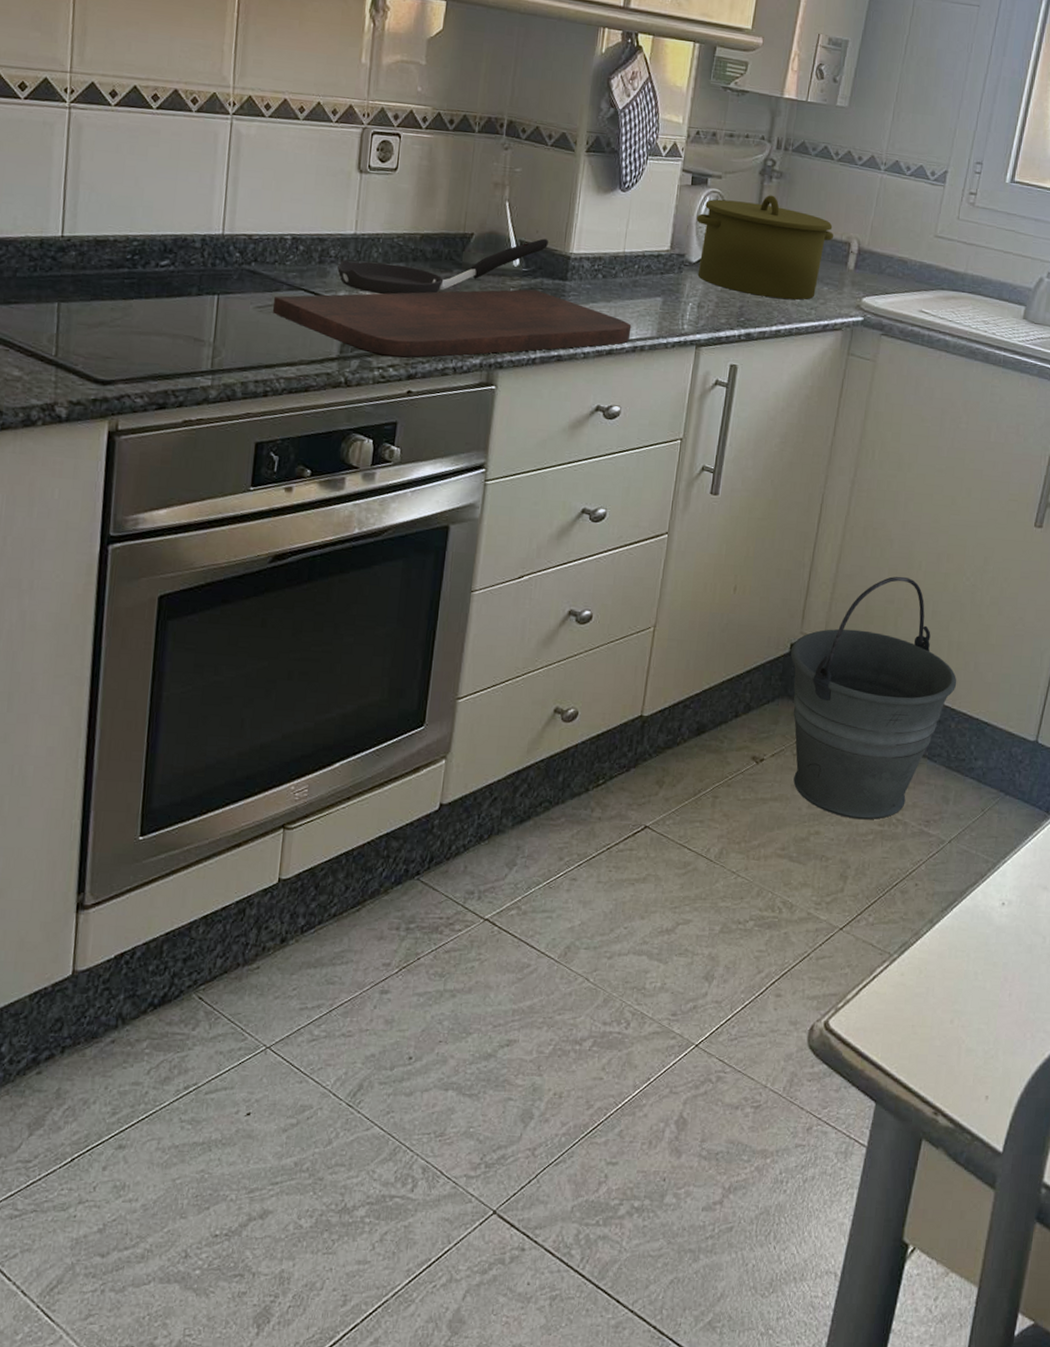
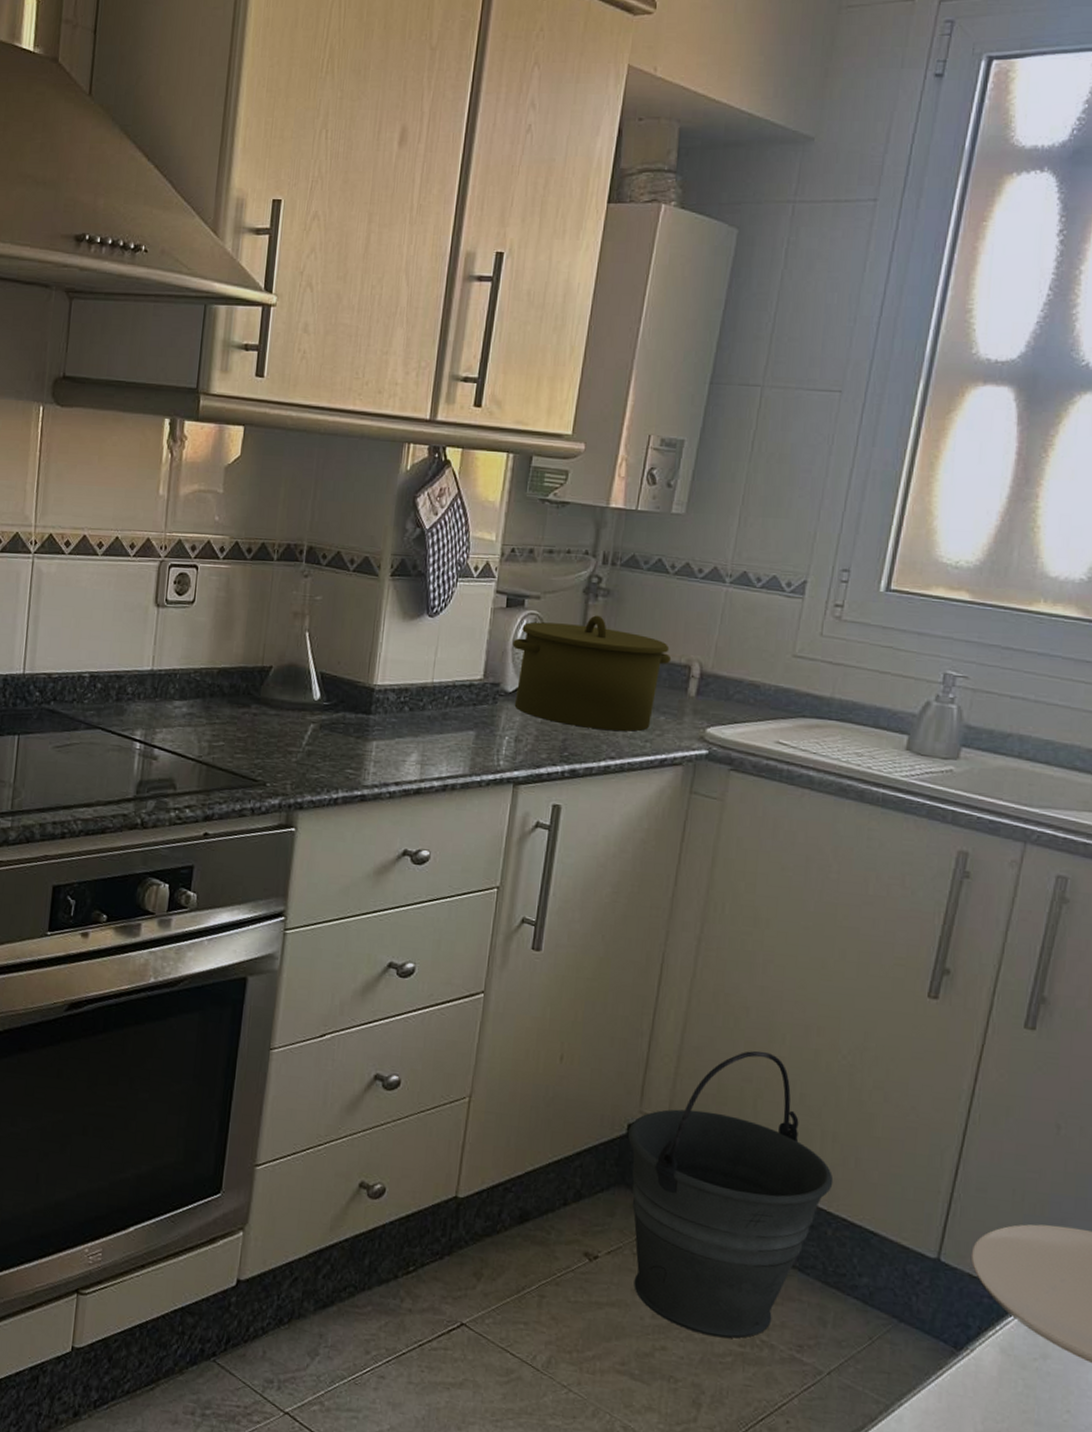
cutting board: present [272,289,632,359] -> none [70,724,442,799]
frying pan: present [337,238,548,295] -> none [134,670,351,733]

